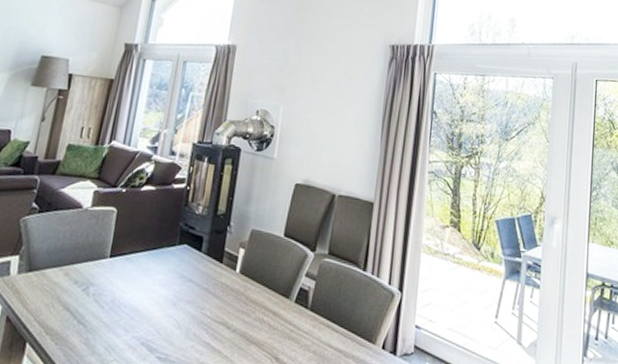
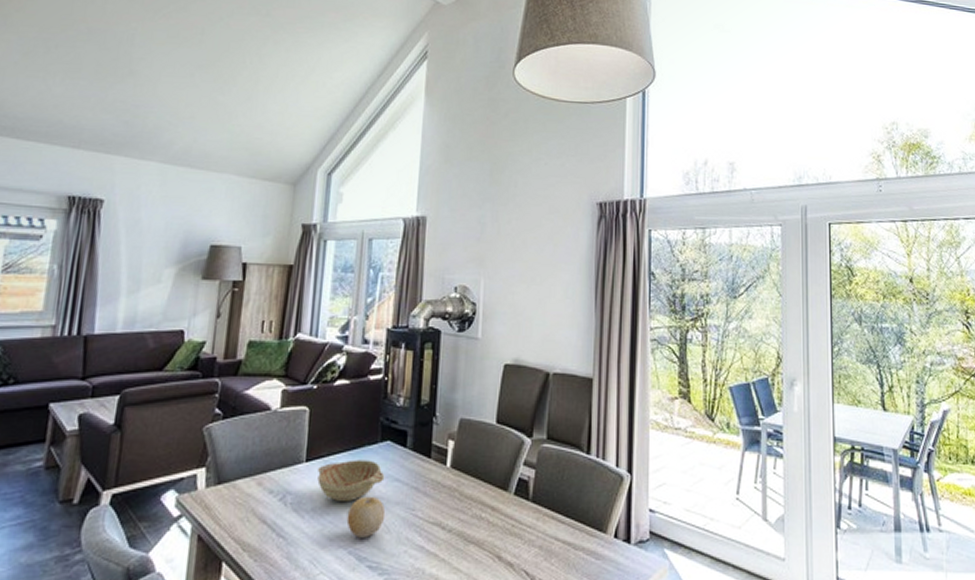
decorative bowl: none [118,259,180,298] -> present [317,460,385,503]
fruit: none [141,294,178,331] -> present [346,497,386,538]

